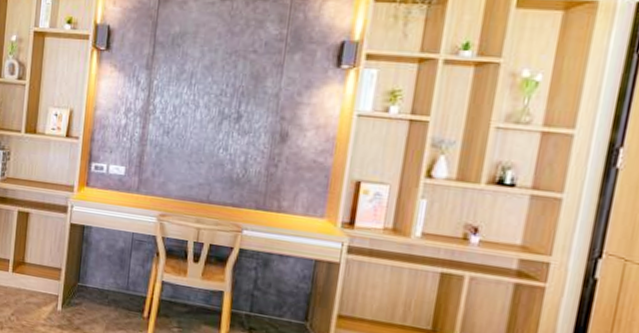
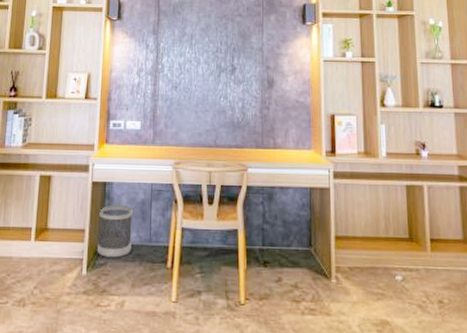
wastebasket: none [72,248,111,300] -> present [96,204,133,258]

